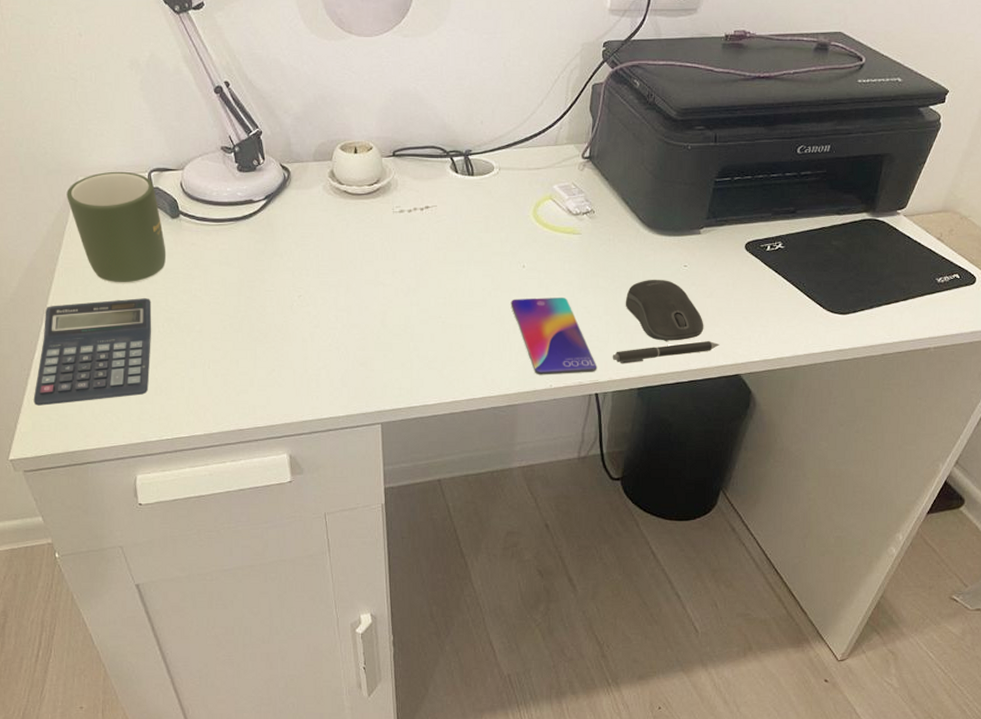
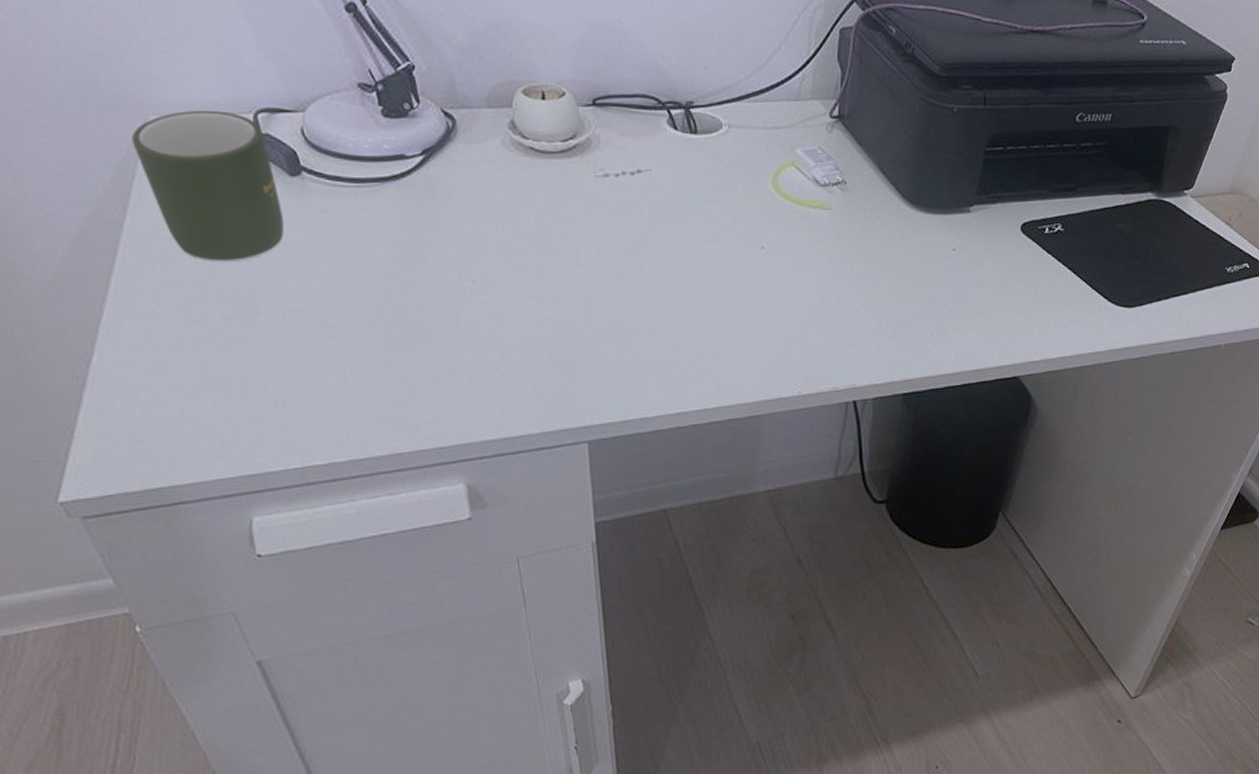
calculator: present [33,298,152,406] -> none [92,282,268,428]
smartphone: present [510,296,597,376] -> none [747,284,855,380]
pen: present [612,341,719,364] -> none [872,338,995,366]
computer mouse: present [625,279,704,341] -> none [885,264,977,338]

